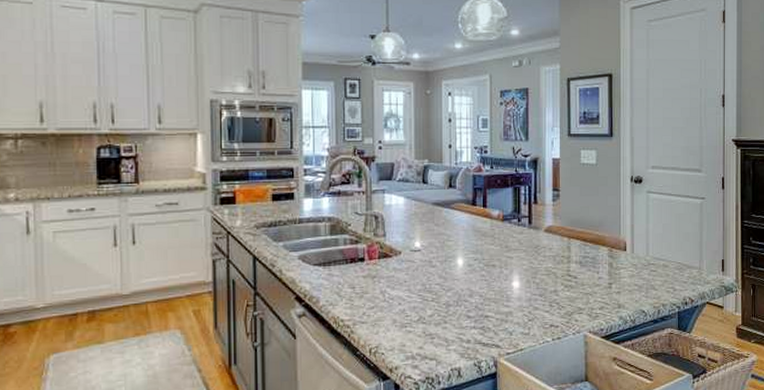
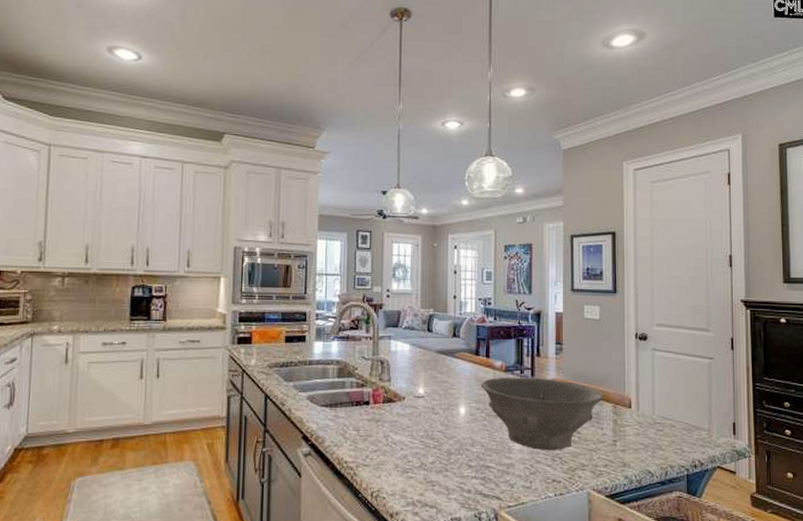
bowl: none [478,225,600,297] -> present [481,377,604,451]

